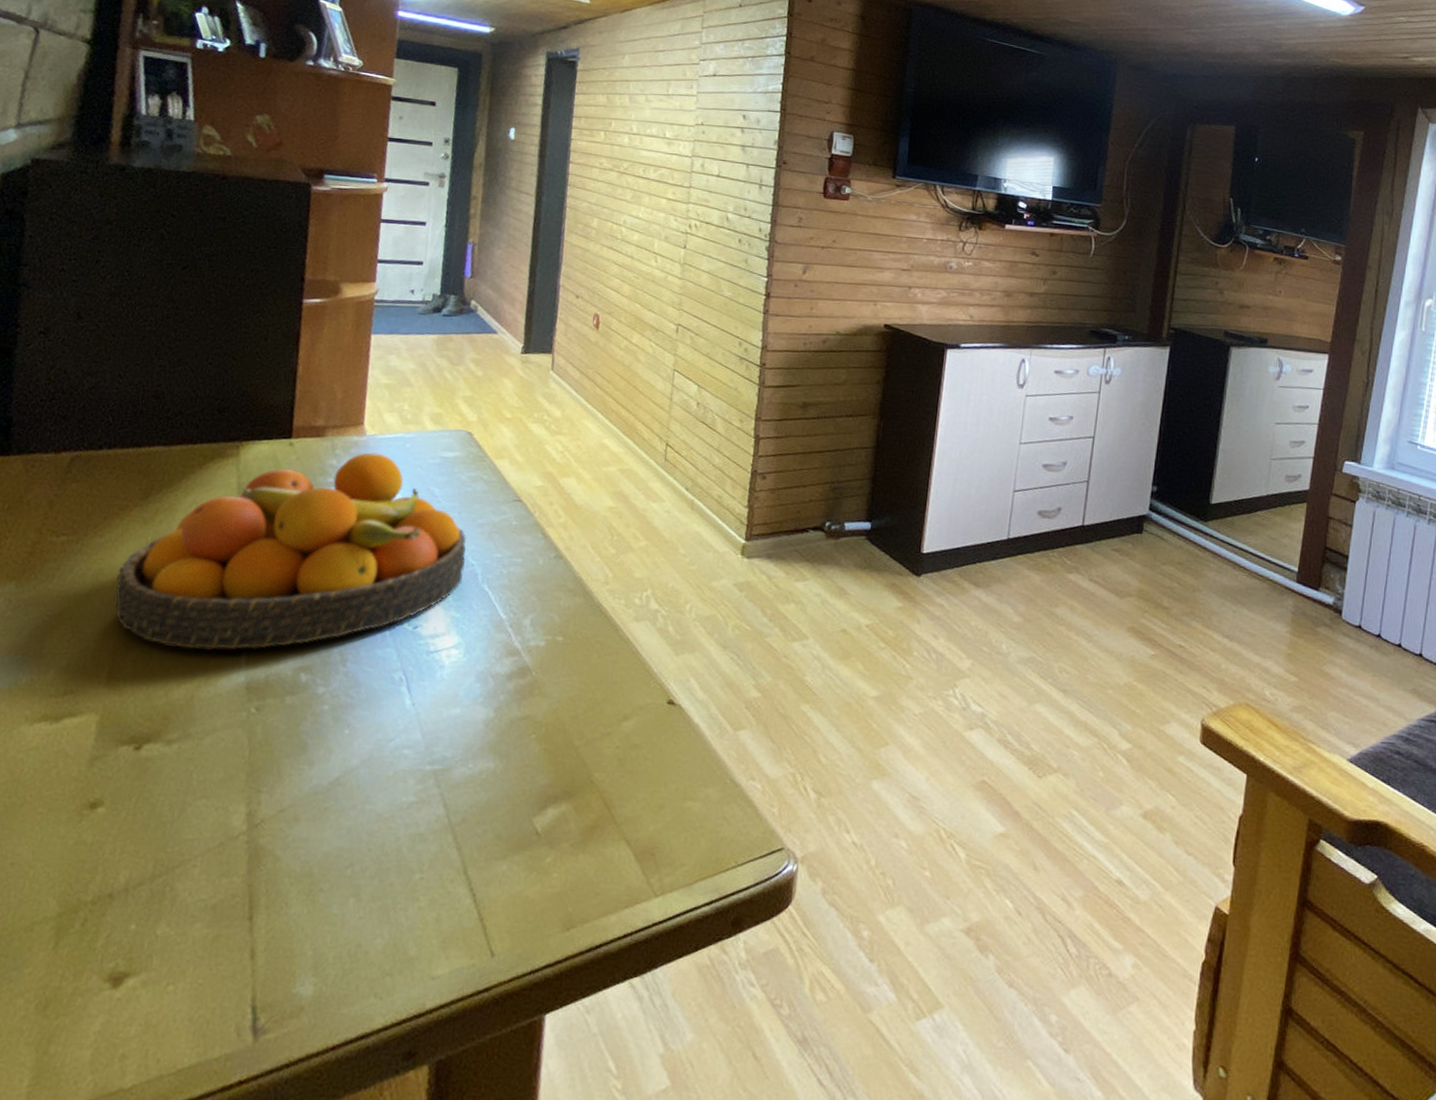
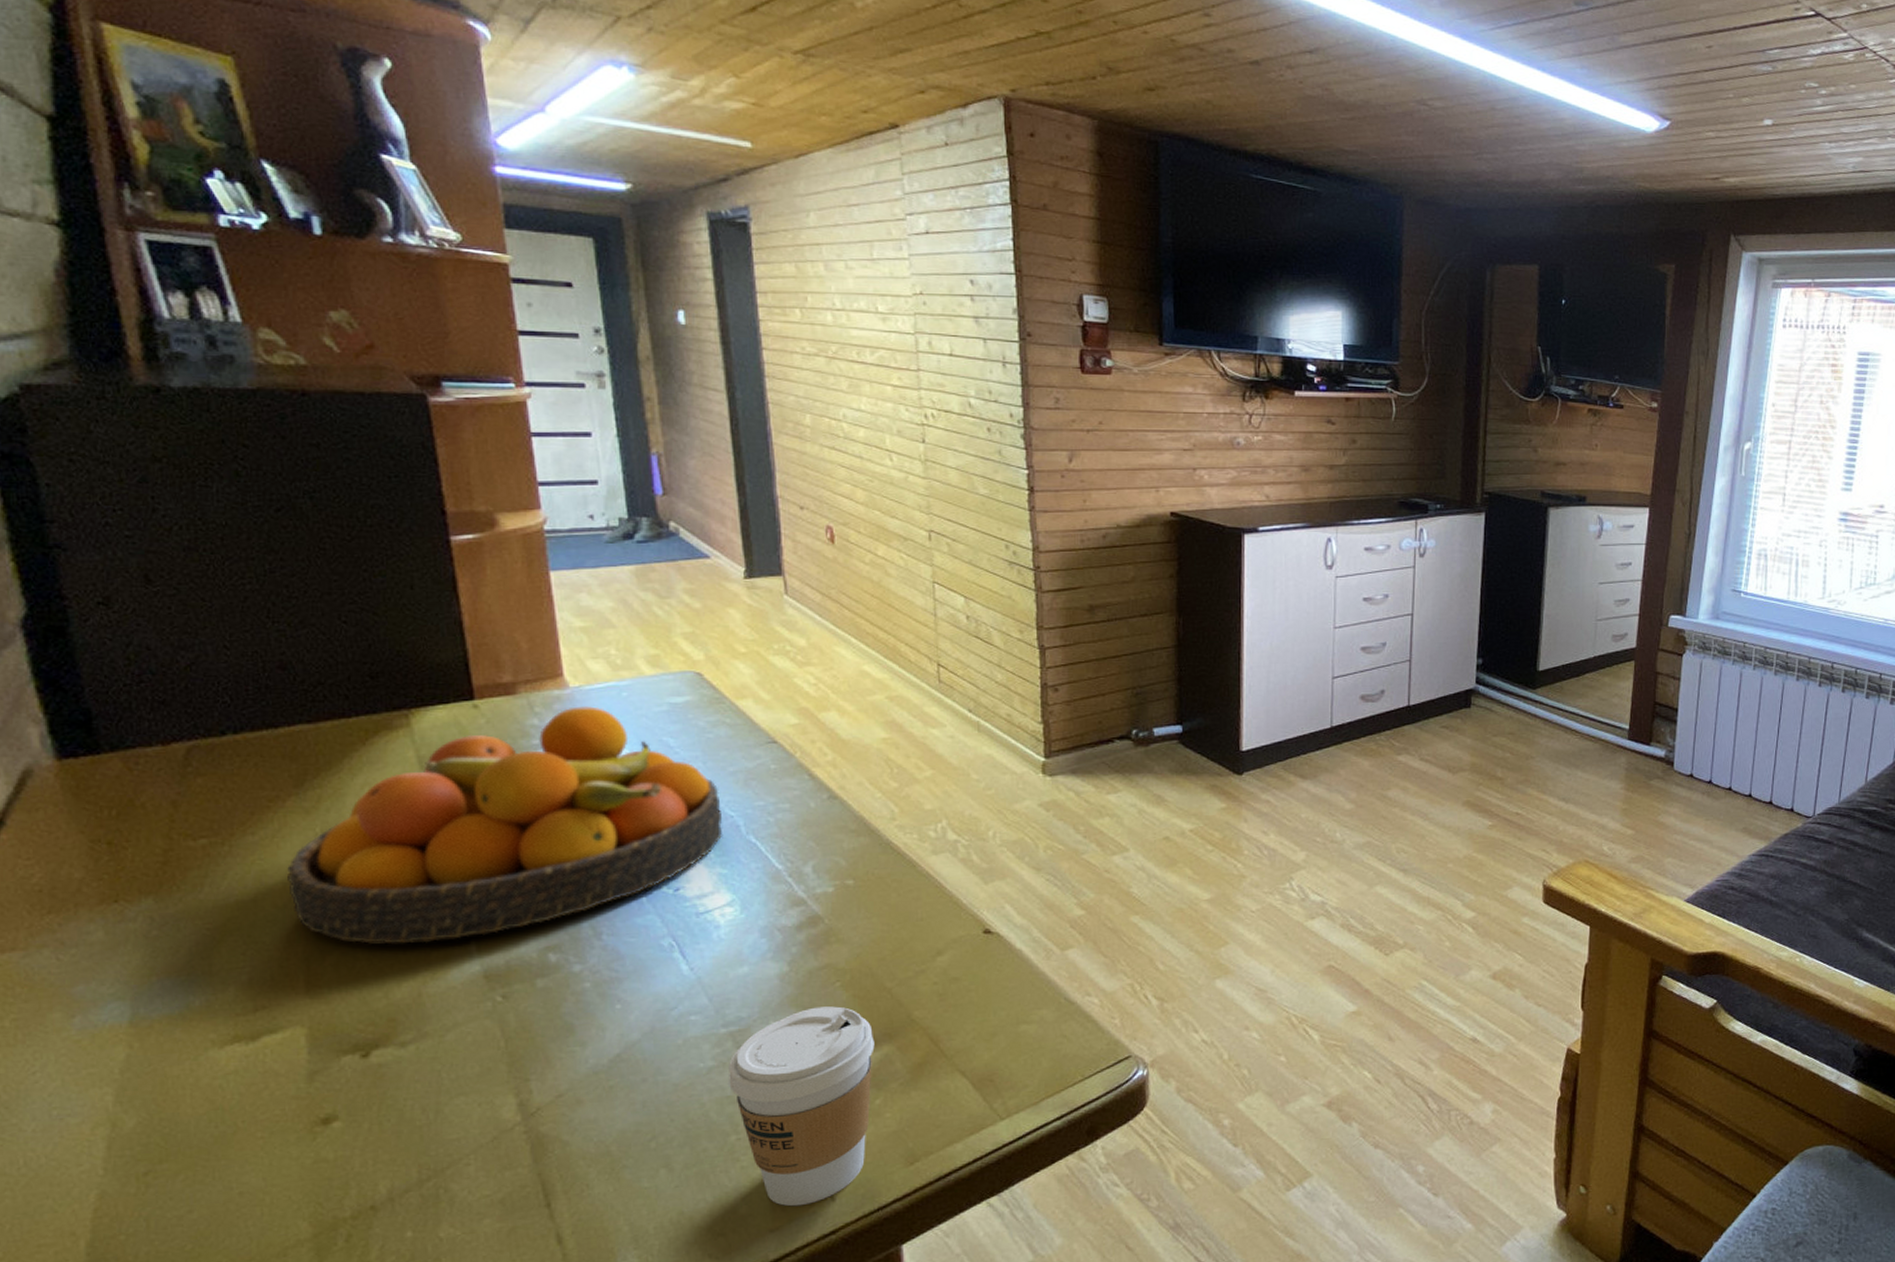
coffee cup: none [423,756,556,957] -> present [729,1006,875,1207]

